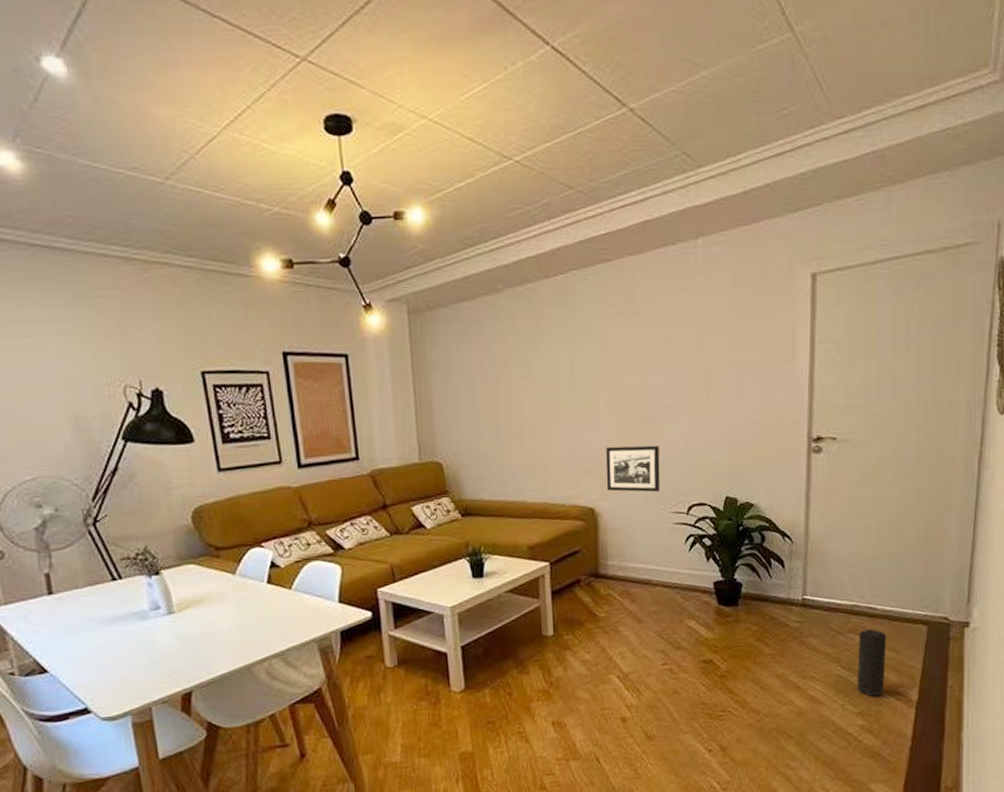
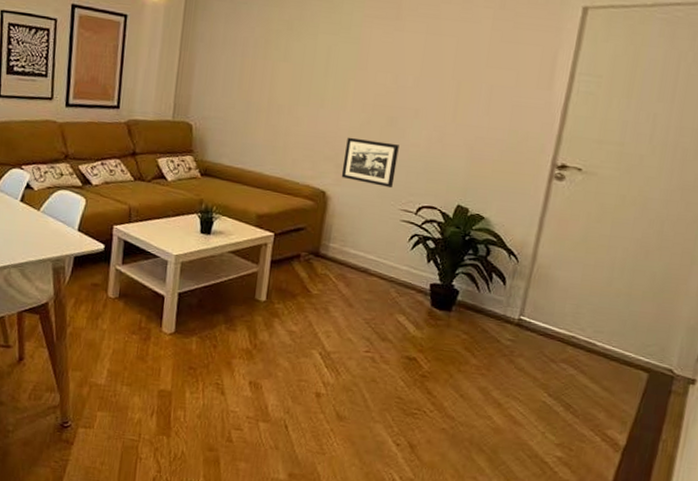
speaker: present [857,629,887,697] -> none [561,363,602,432]

